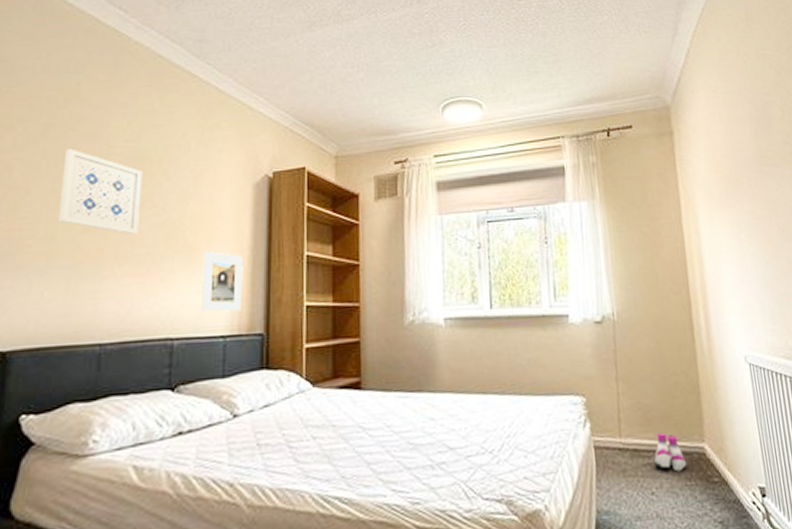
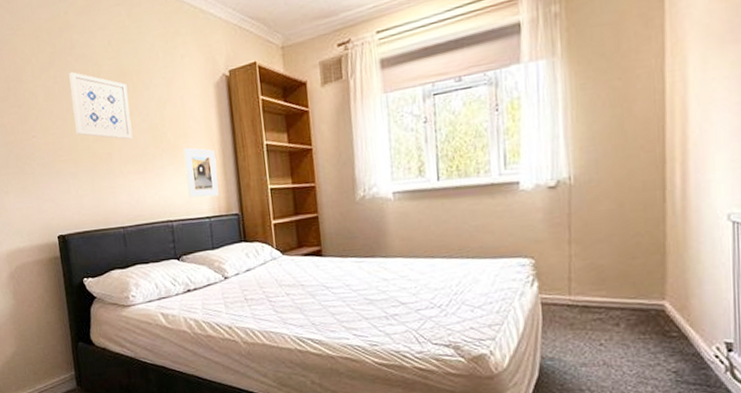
boots: present [653,432,687,472] -> none [604,291,642,326]

